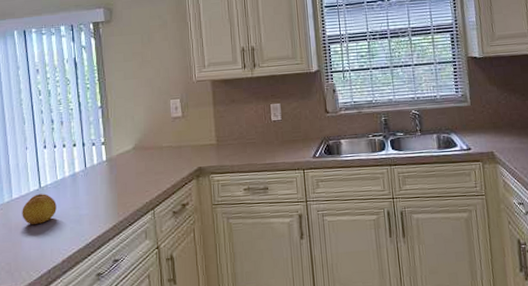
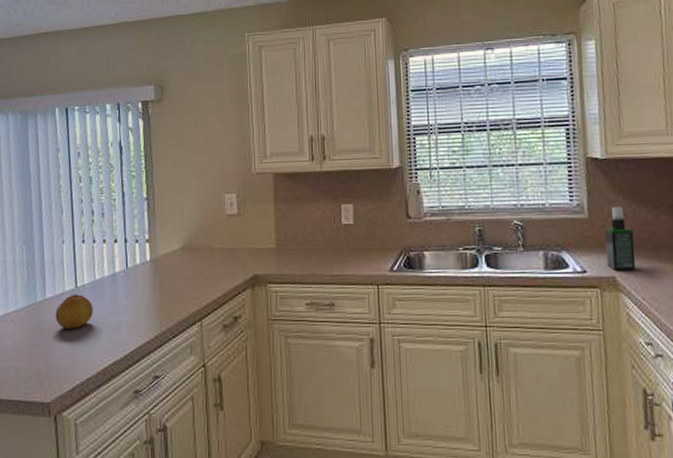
spray bottle: none [483,95,509,147] -> present [604,207,636,271]

